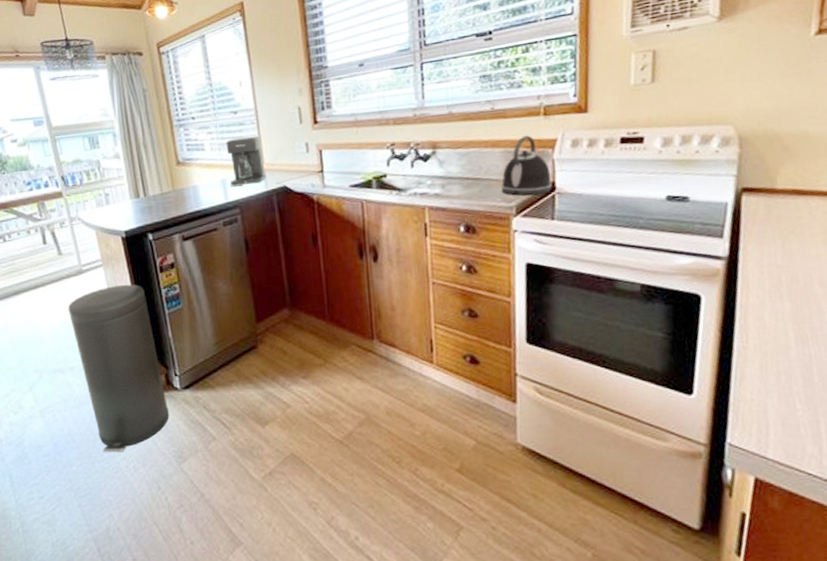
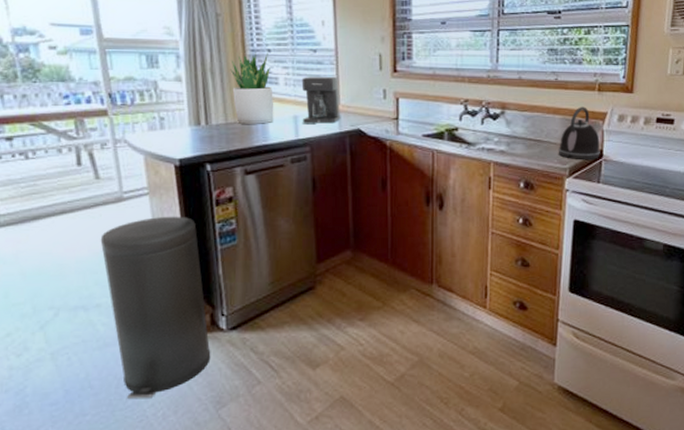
planter: none [160,120,204,193] -> present [230,52,274,125]

